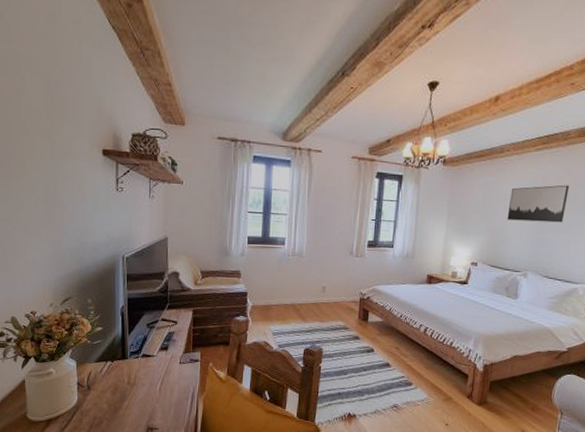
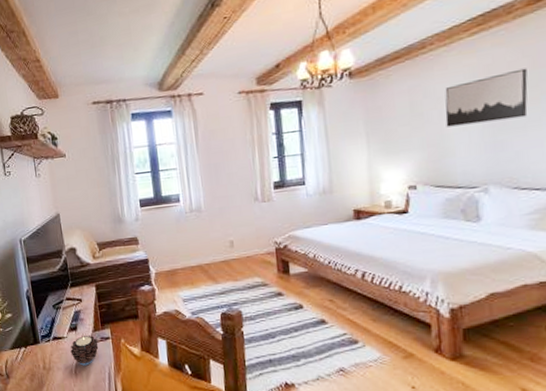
candle: none [158,356,187,384] -> present [70,335,99,366]

